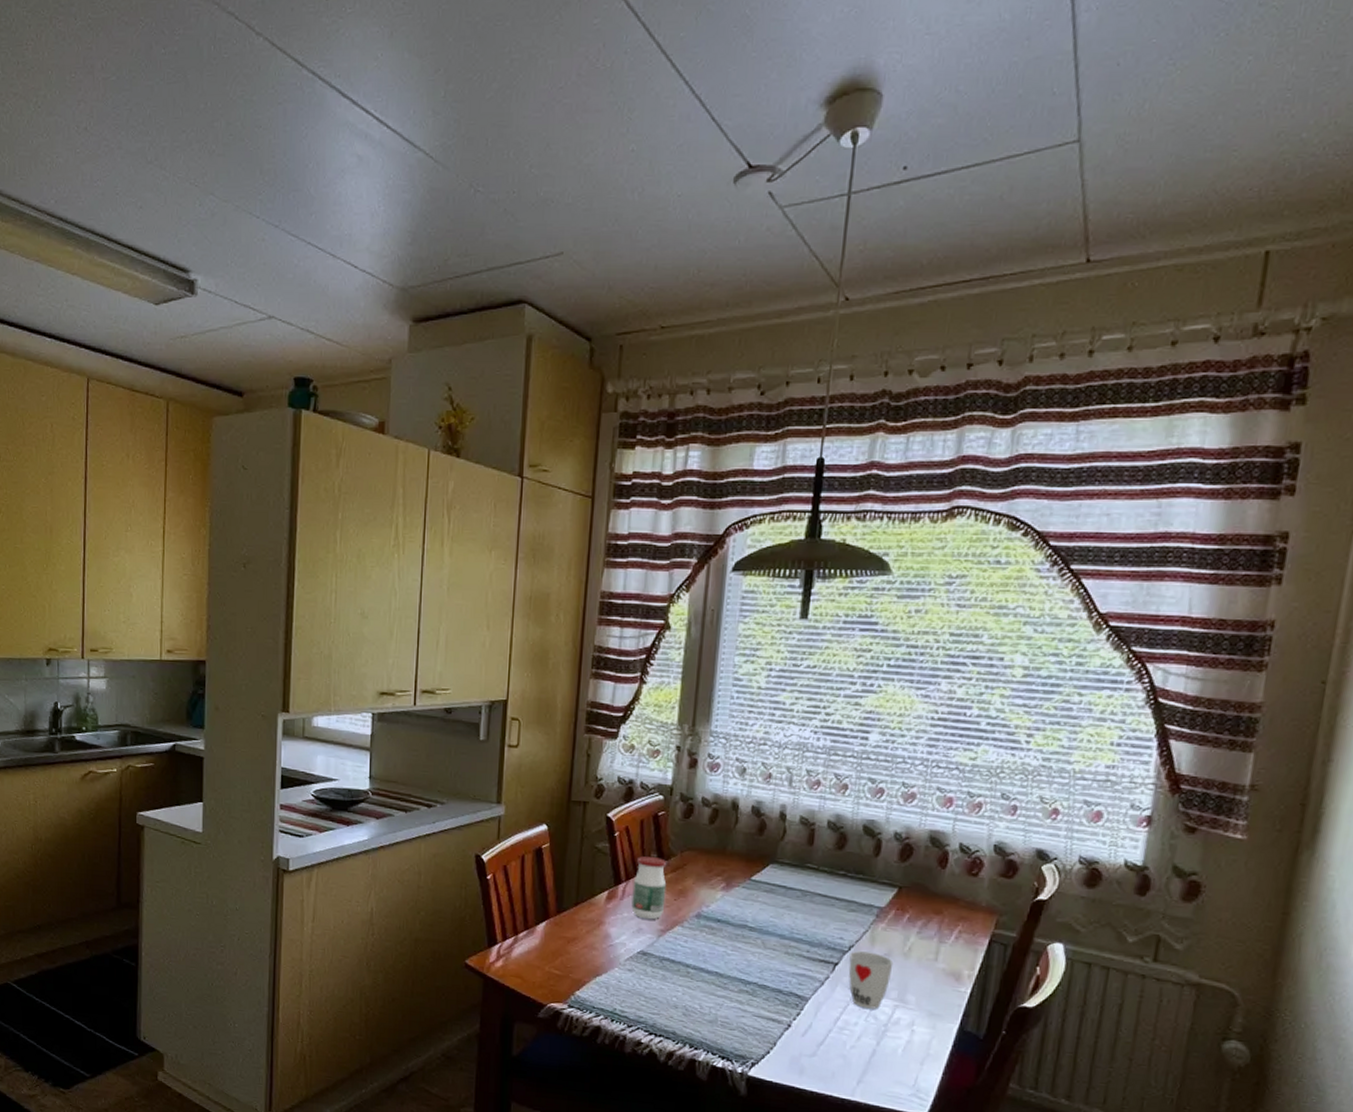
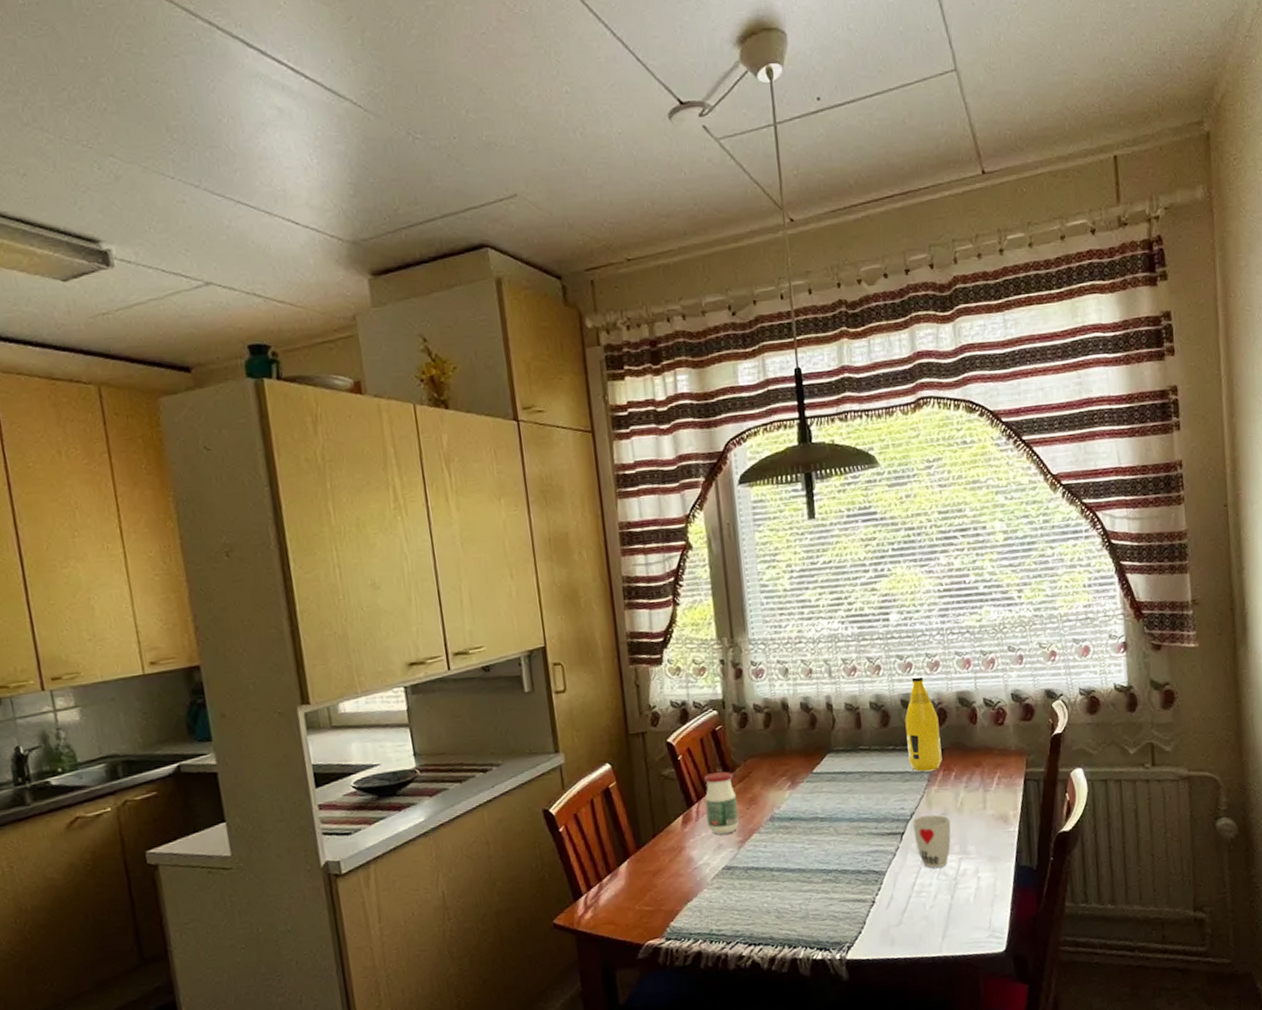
bottle: none [859,803,903,907] -> present [905,675,942,772]

